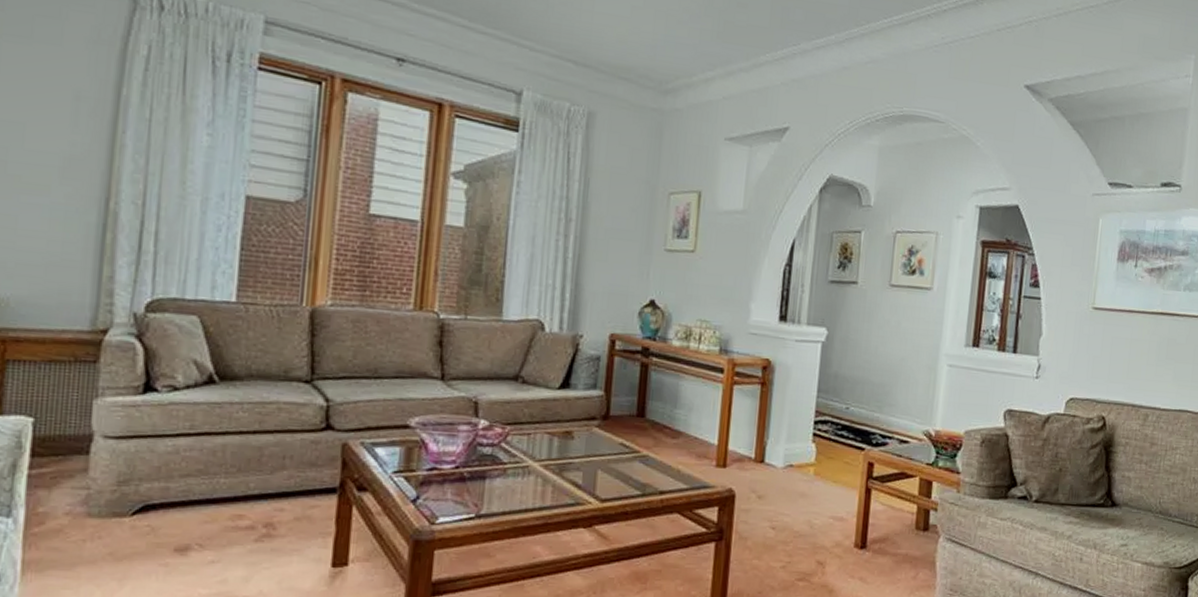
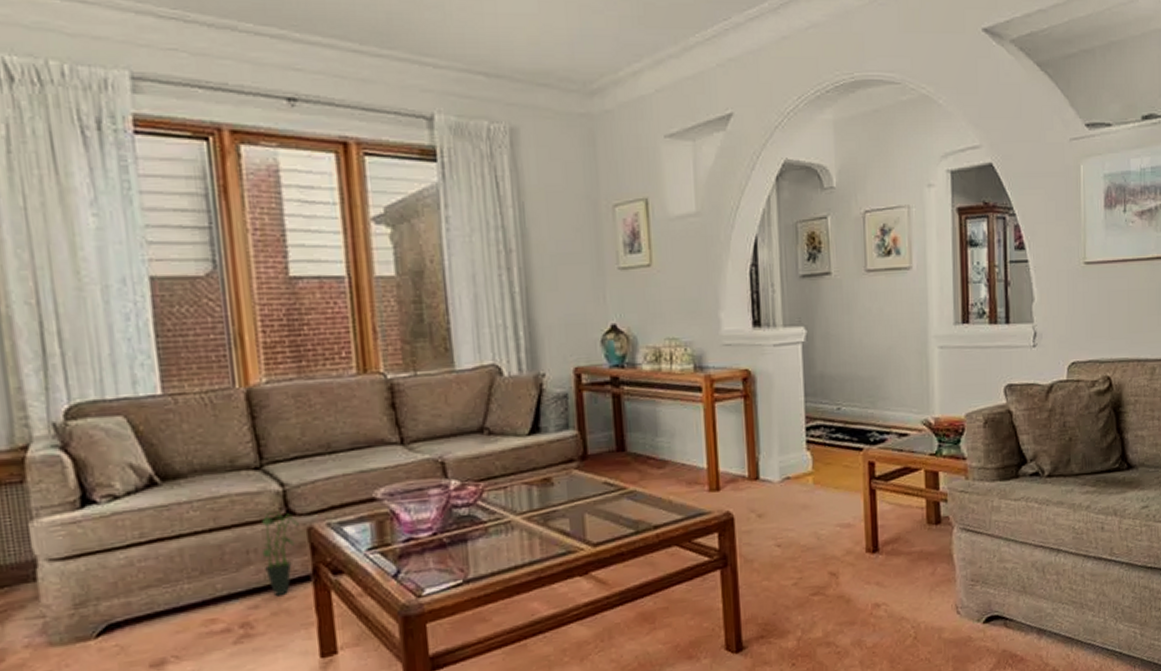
potted plant: none [296,423,335,503] -> present [262,511,299,597]

